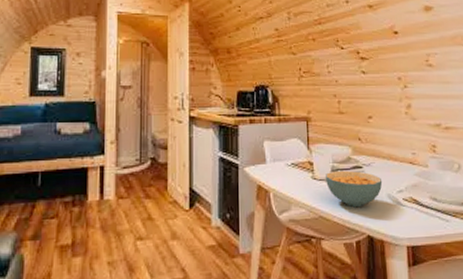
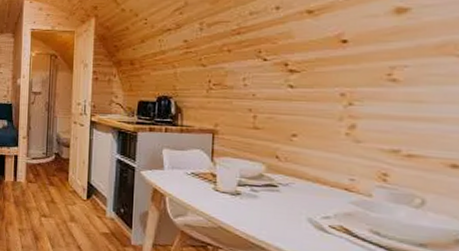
cereal bowl: present [326,170,383,207] -> none [230,185,303,225]

